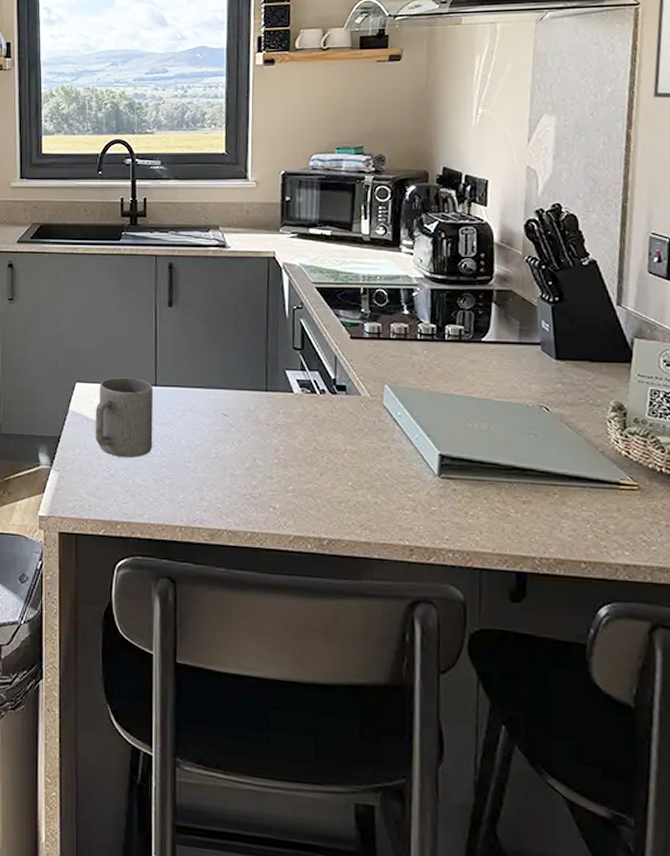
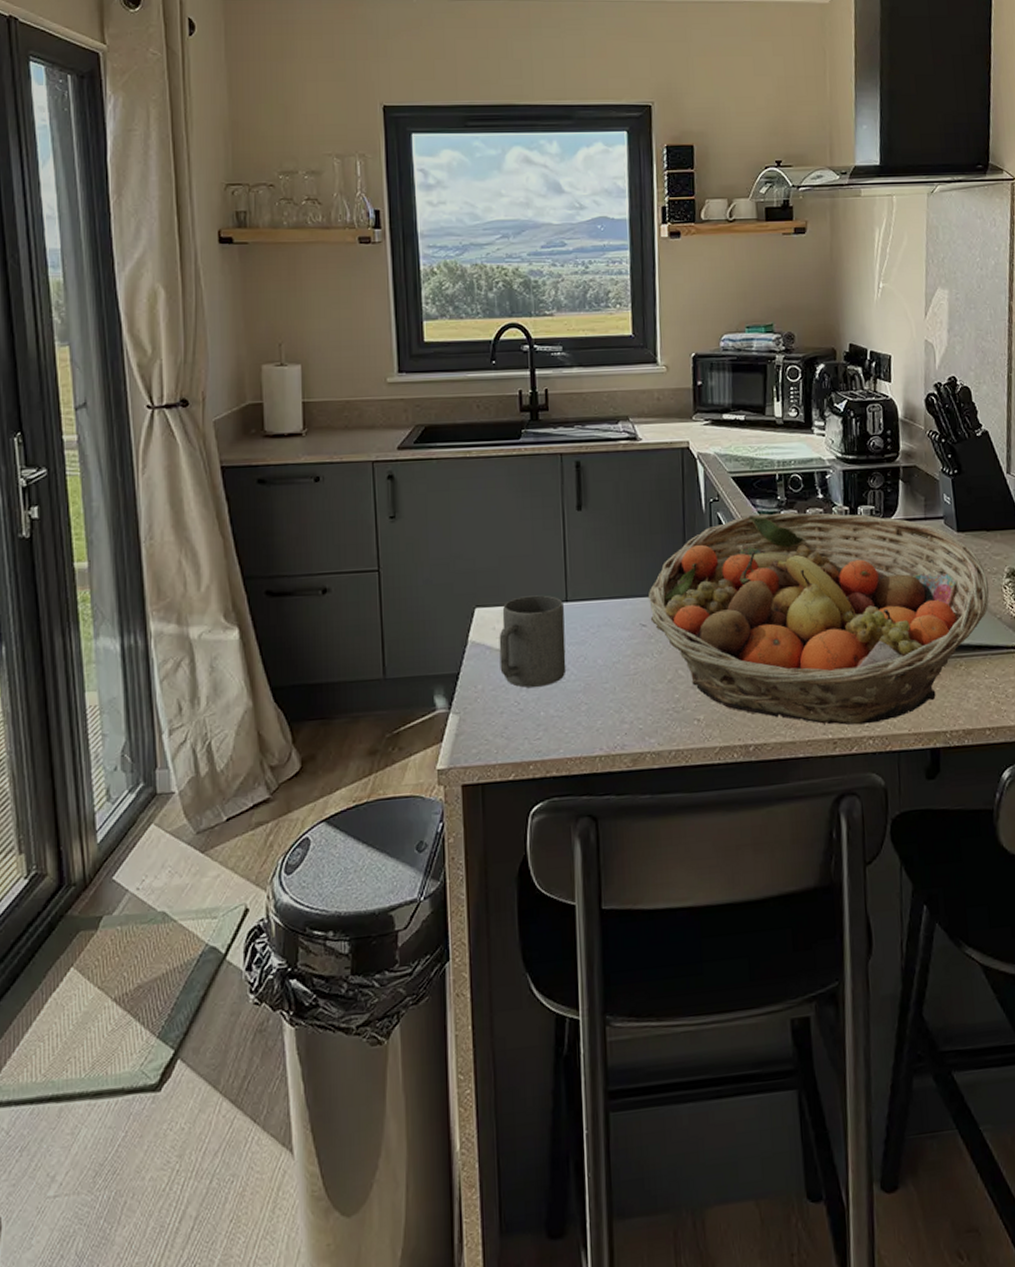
fruit basket: none [230,324,591,538] -> present [647,512,990,725]

